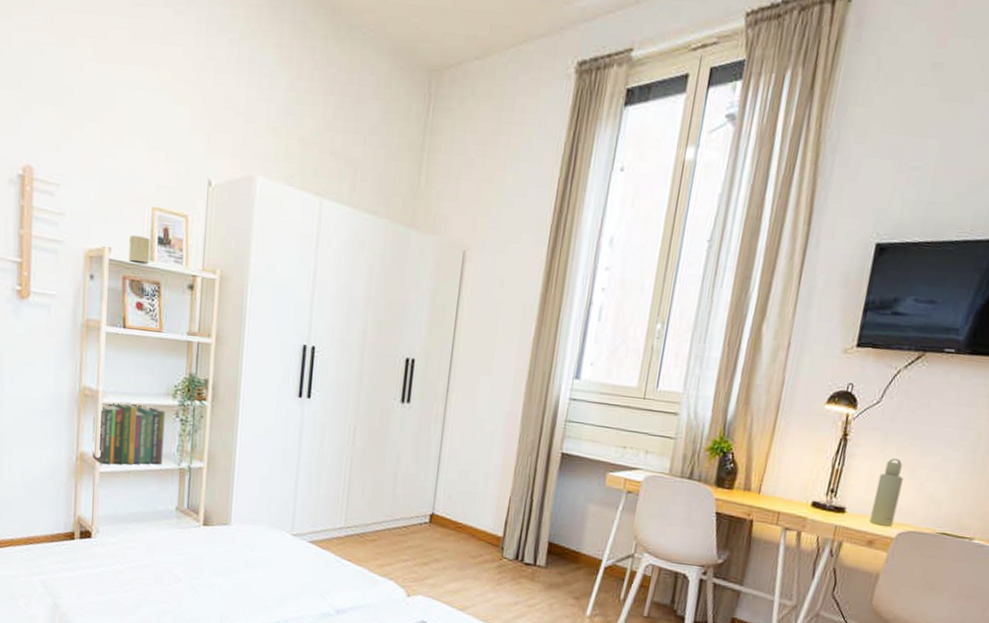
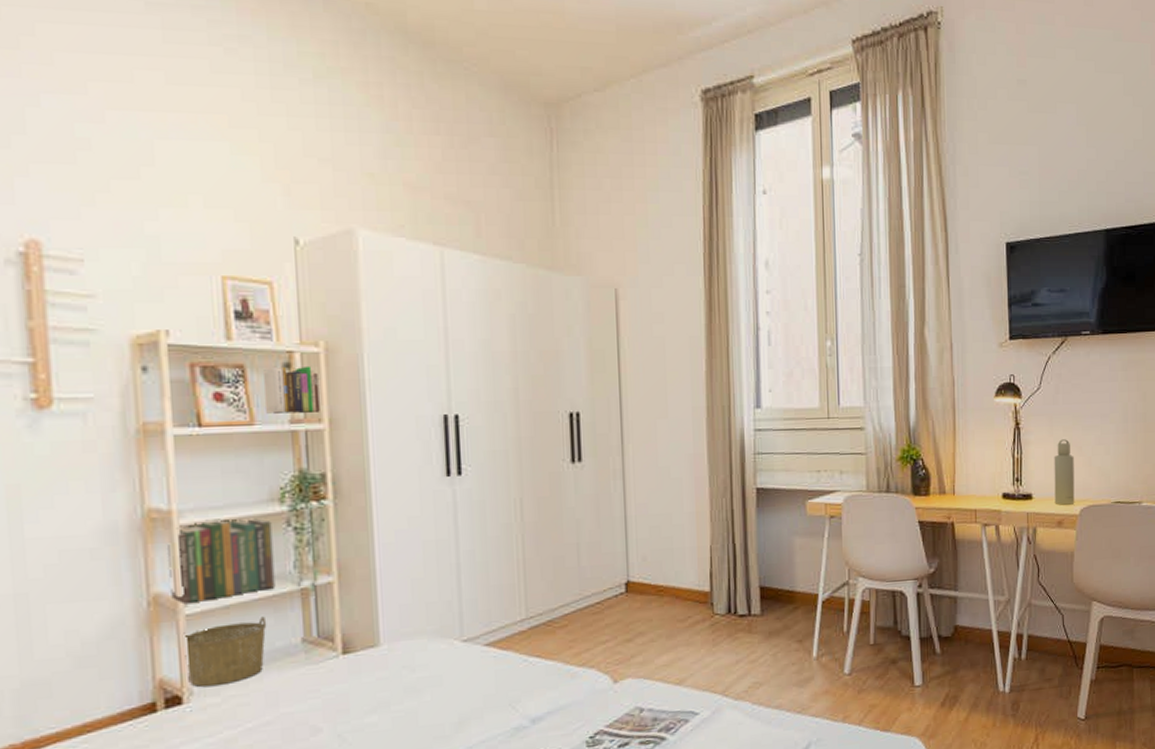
basket: none [96,484,154,530] -> present [183,616,267,688]
candle: present [128,235,150,265] -> none [194,312,226,346]
books: none [172,287,212,329] -> present [264,365,320,414]

